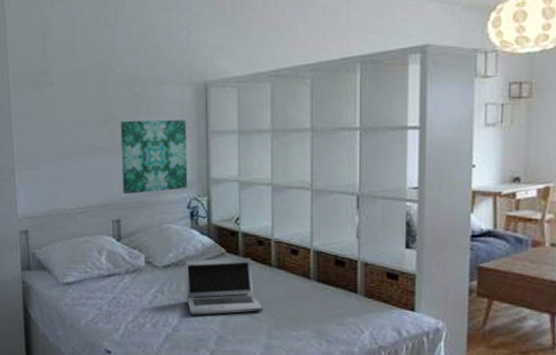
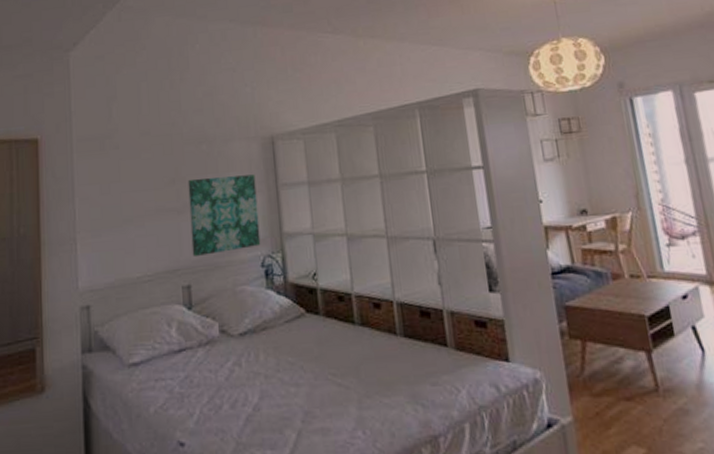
laptop: present [184,257,263,315] -> none [262,316,351,389]

